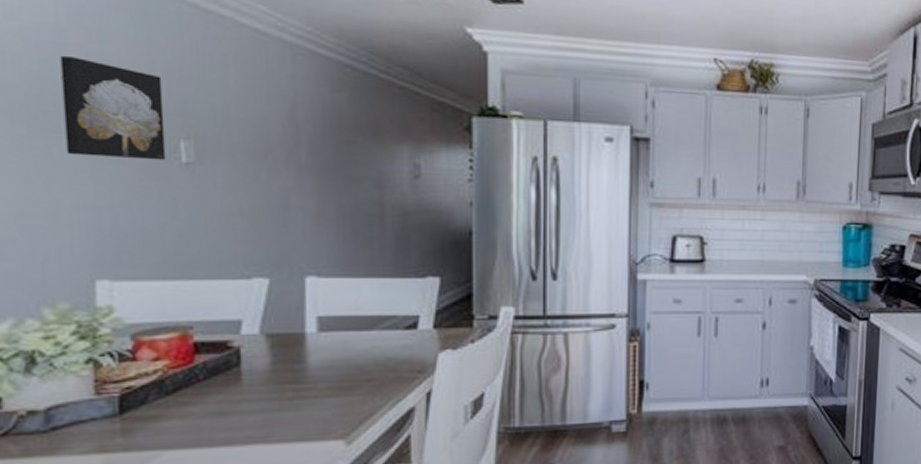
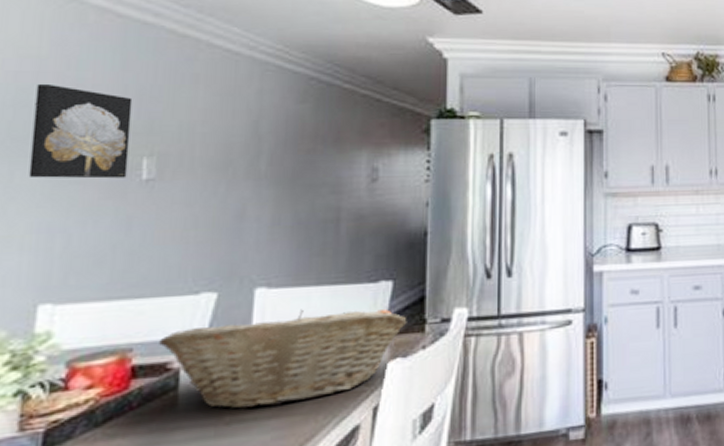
fruit basket: none [218,299,456,387] -> present [159,309,407,409]

